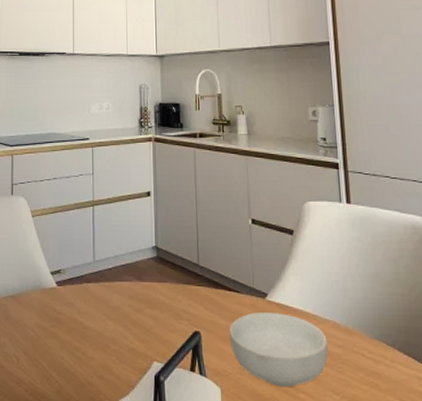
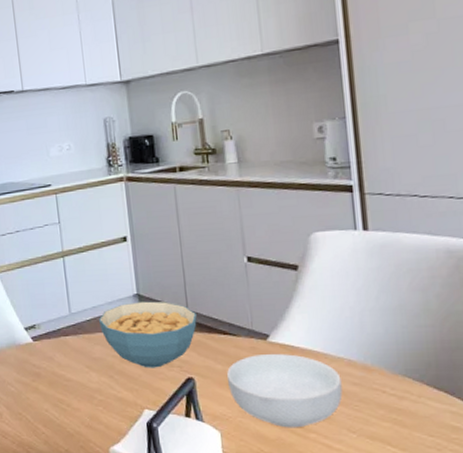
cereal bowl: none [120,254,206,320] -> present [99,301,197,368]

